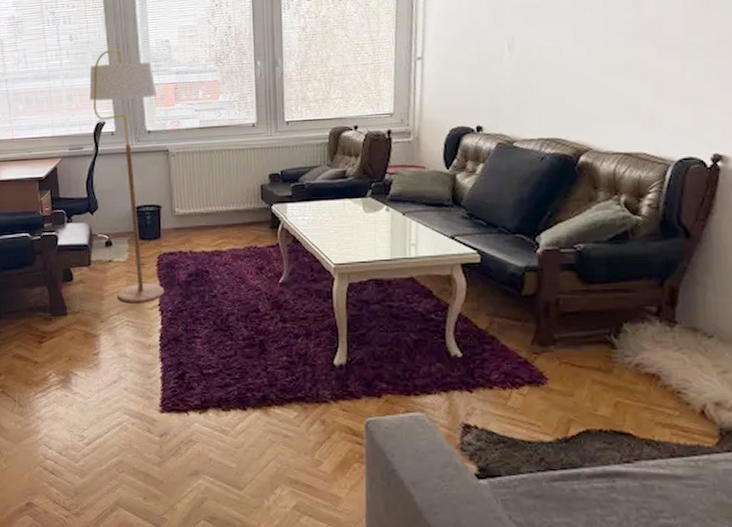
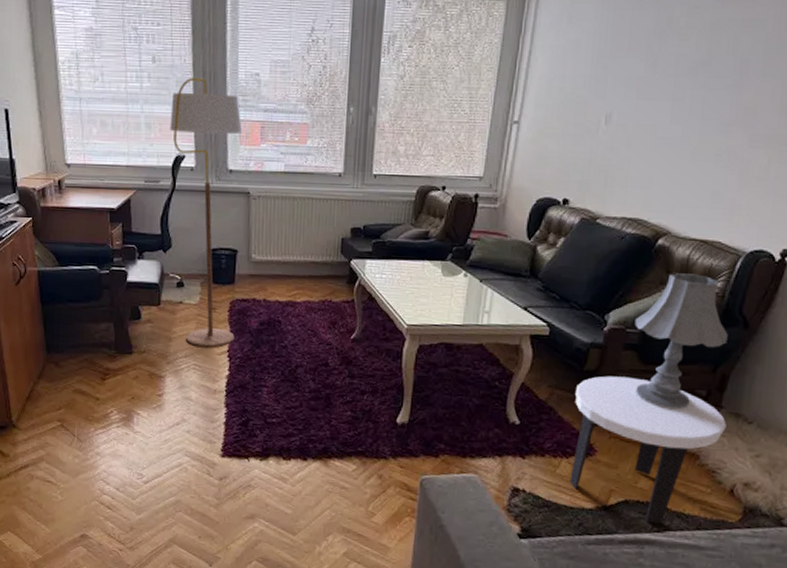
side table: none [515,298,685,453] -> present [569,375,727,524]
table lamp: none [568,187,670,329] -> present [635,273,728,410]

